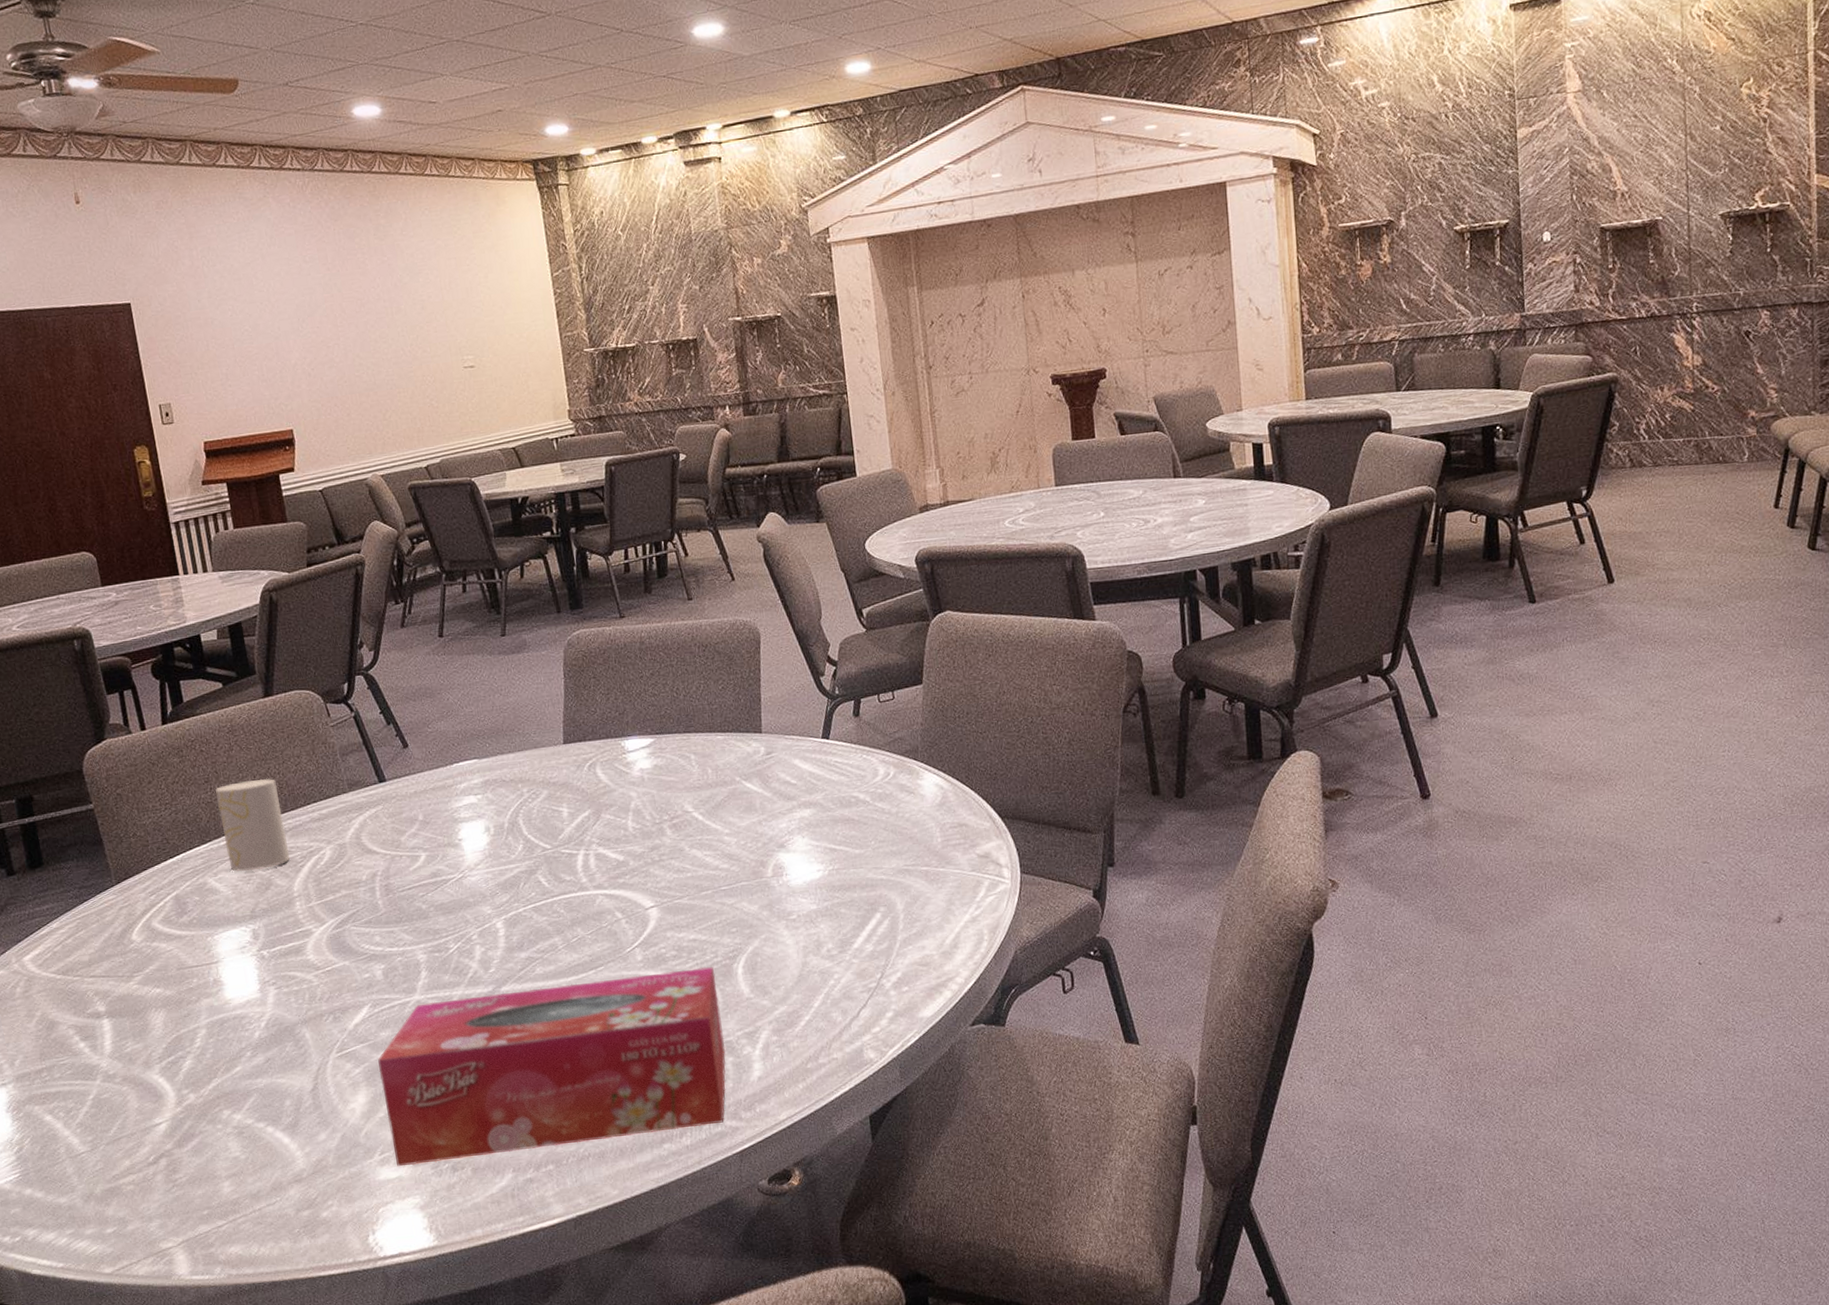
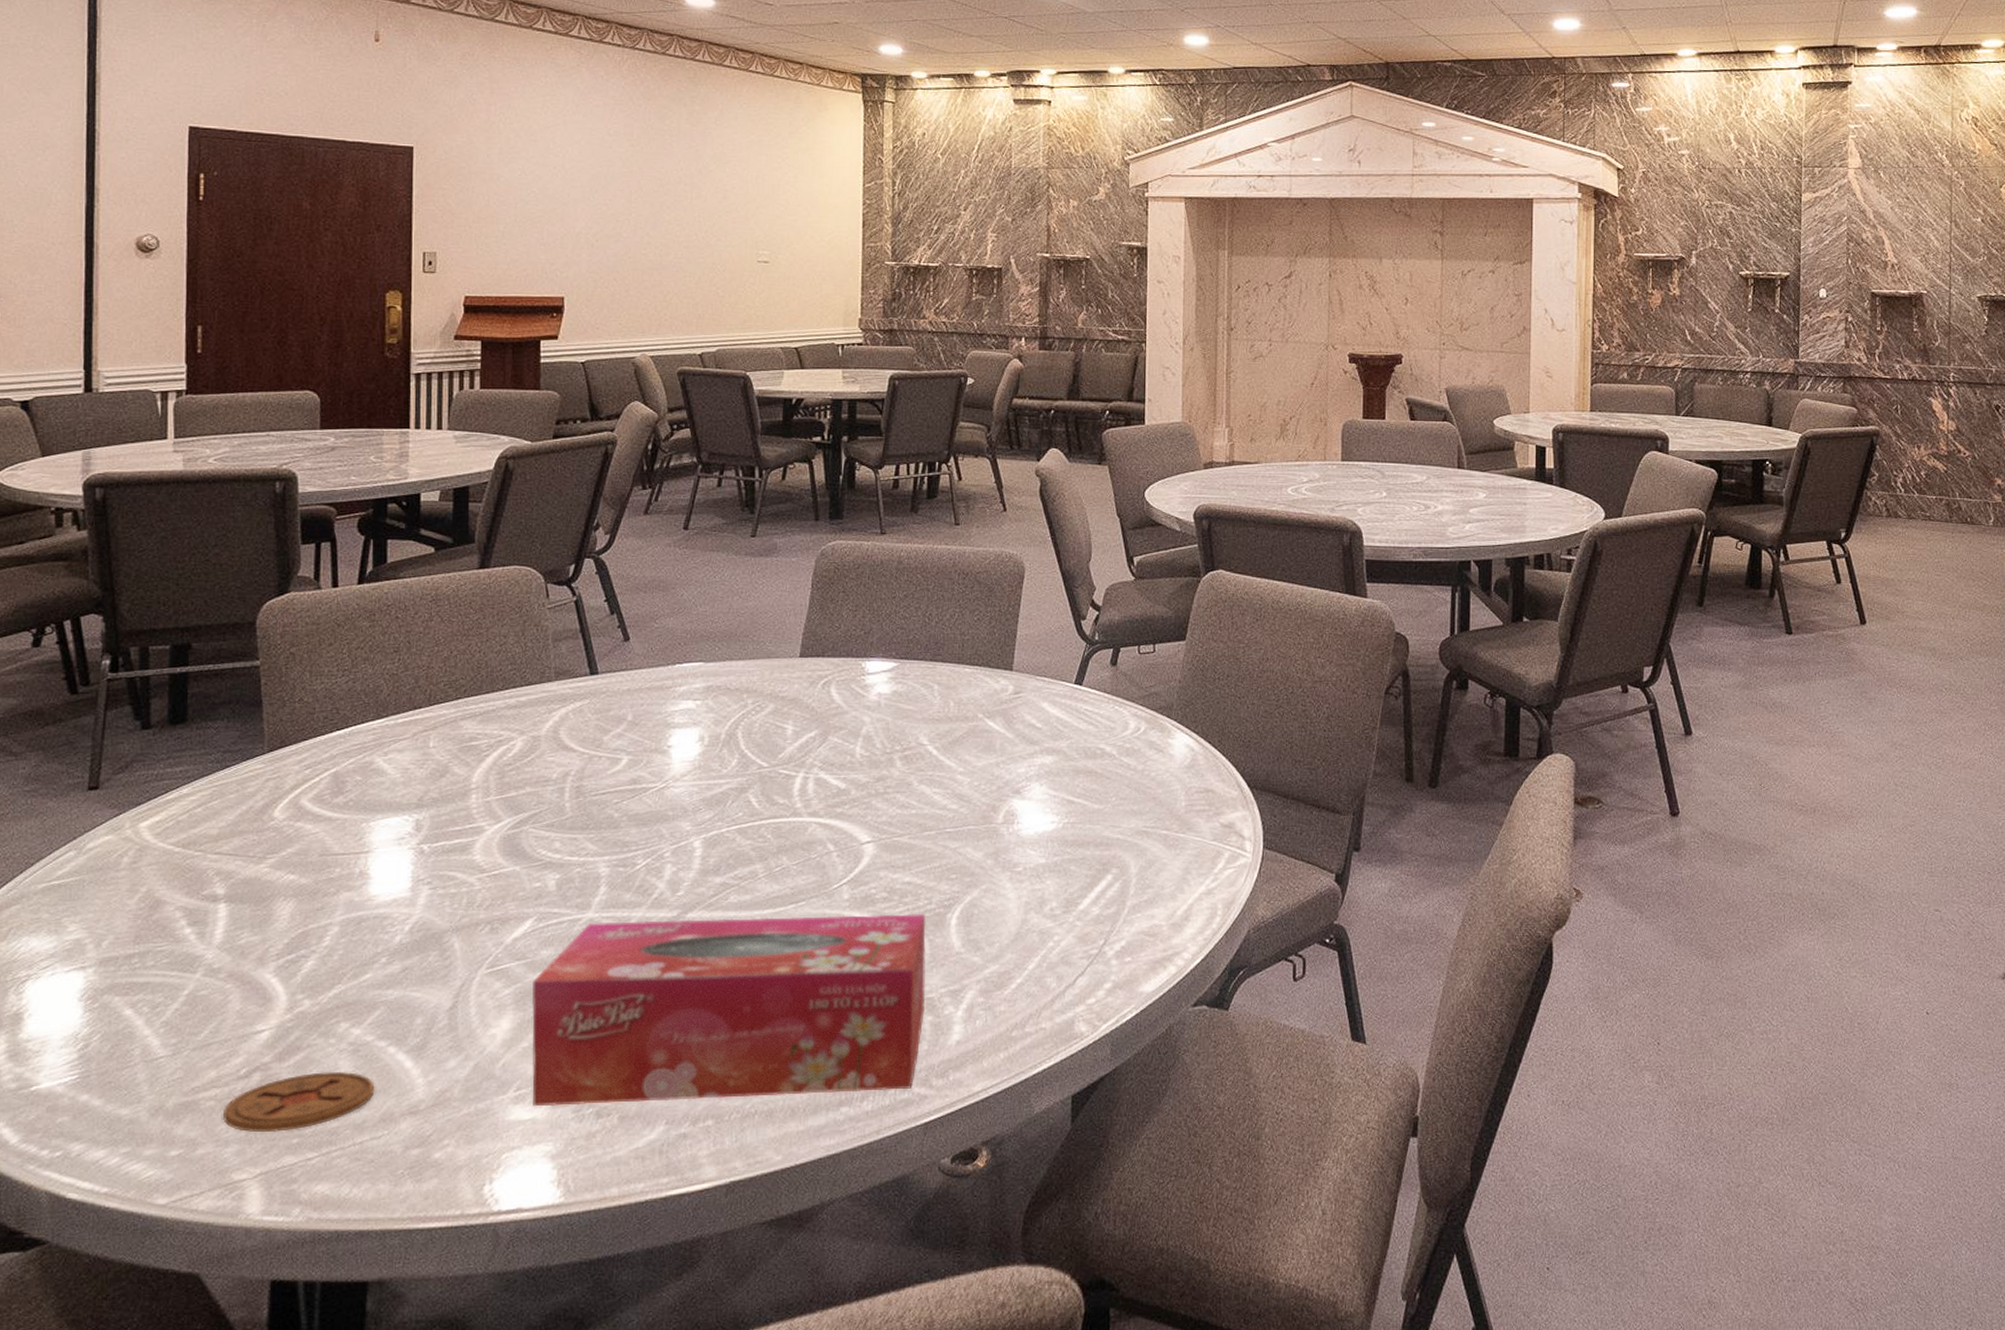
coaster: none [142,1151,263,1208] -> present [222,1071,375,1133]
cup: present [215,778,291,872] -> none [403,655,476,755]

